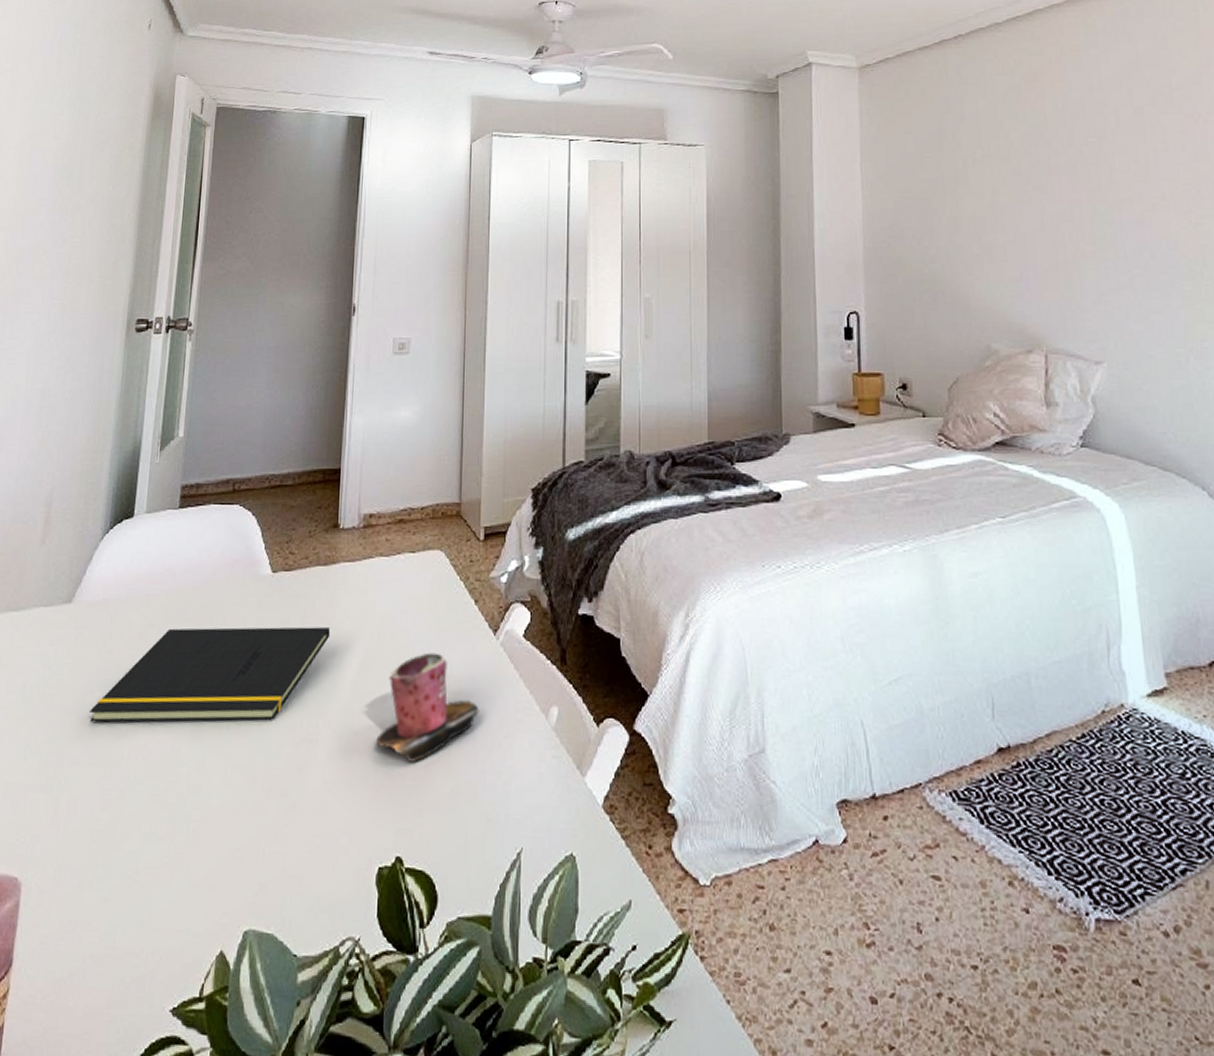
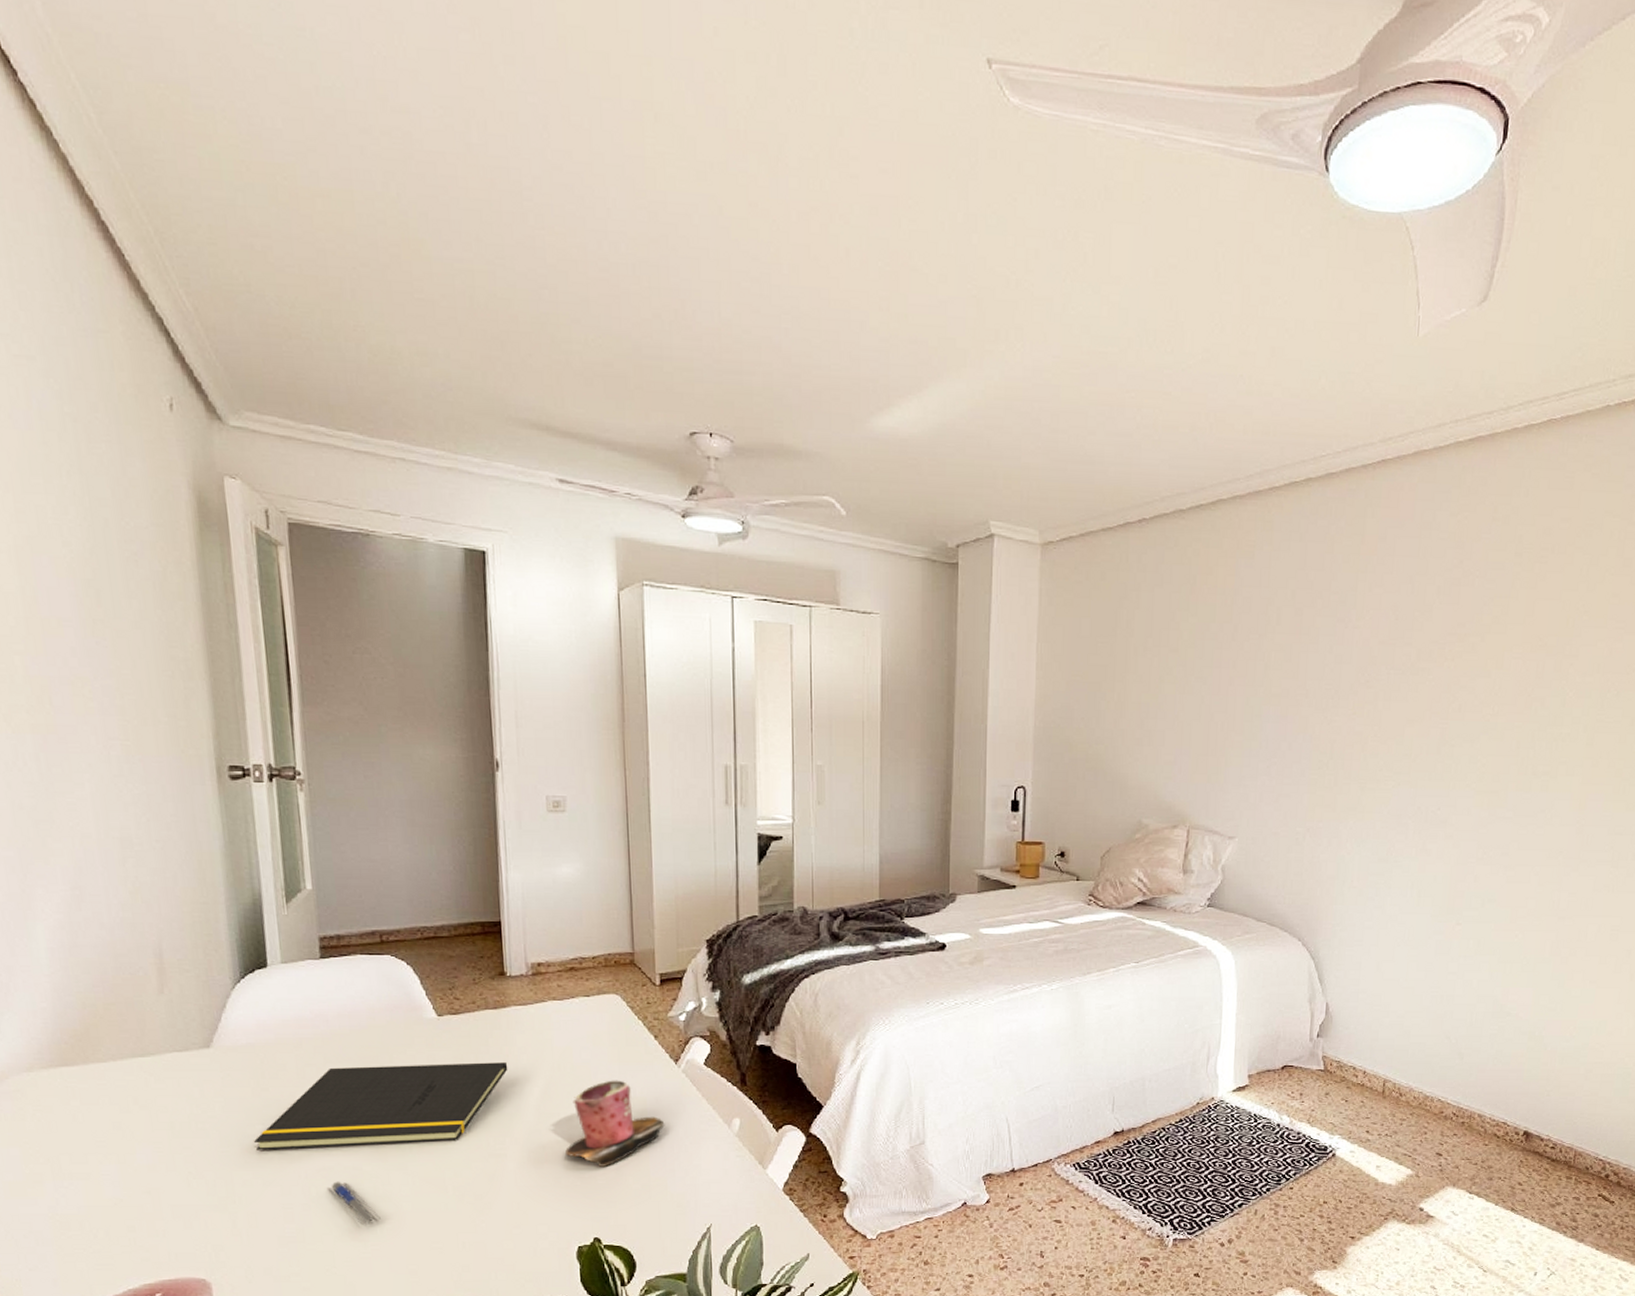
pen: none [146,764,189,822] -> present [328,1181,381,1226]

